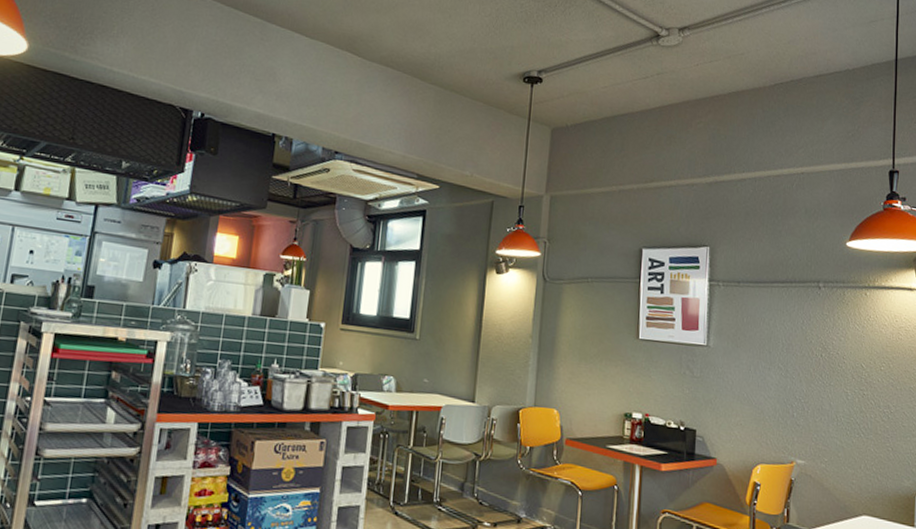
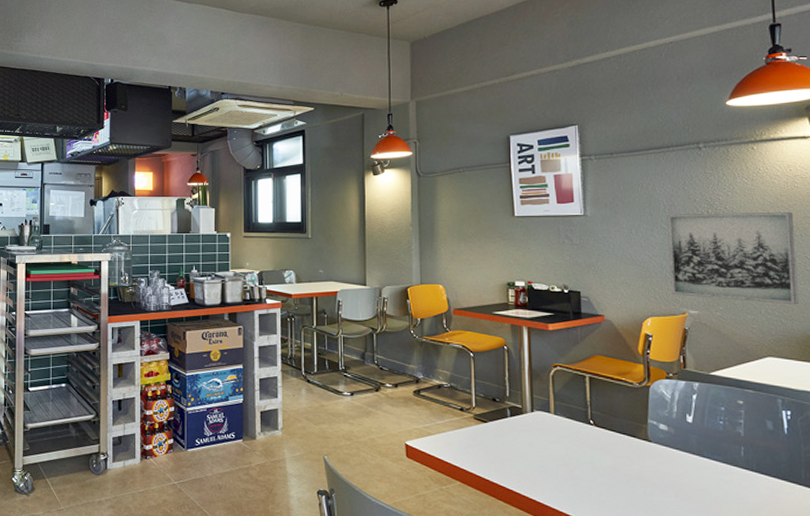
wall art: none [782,353,896,461] -> present [667,211,799,304]

